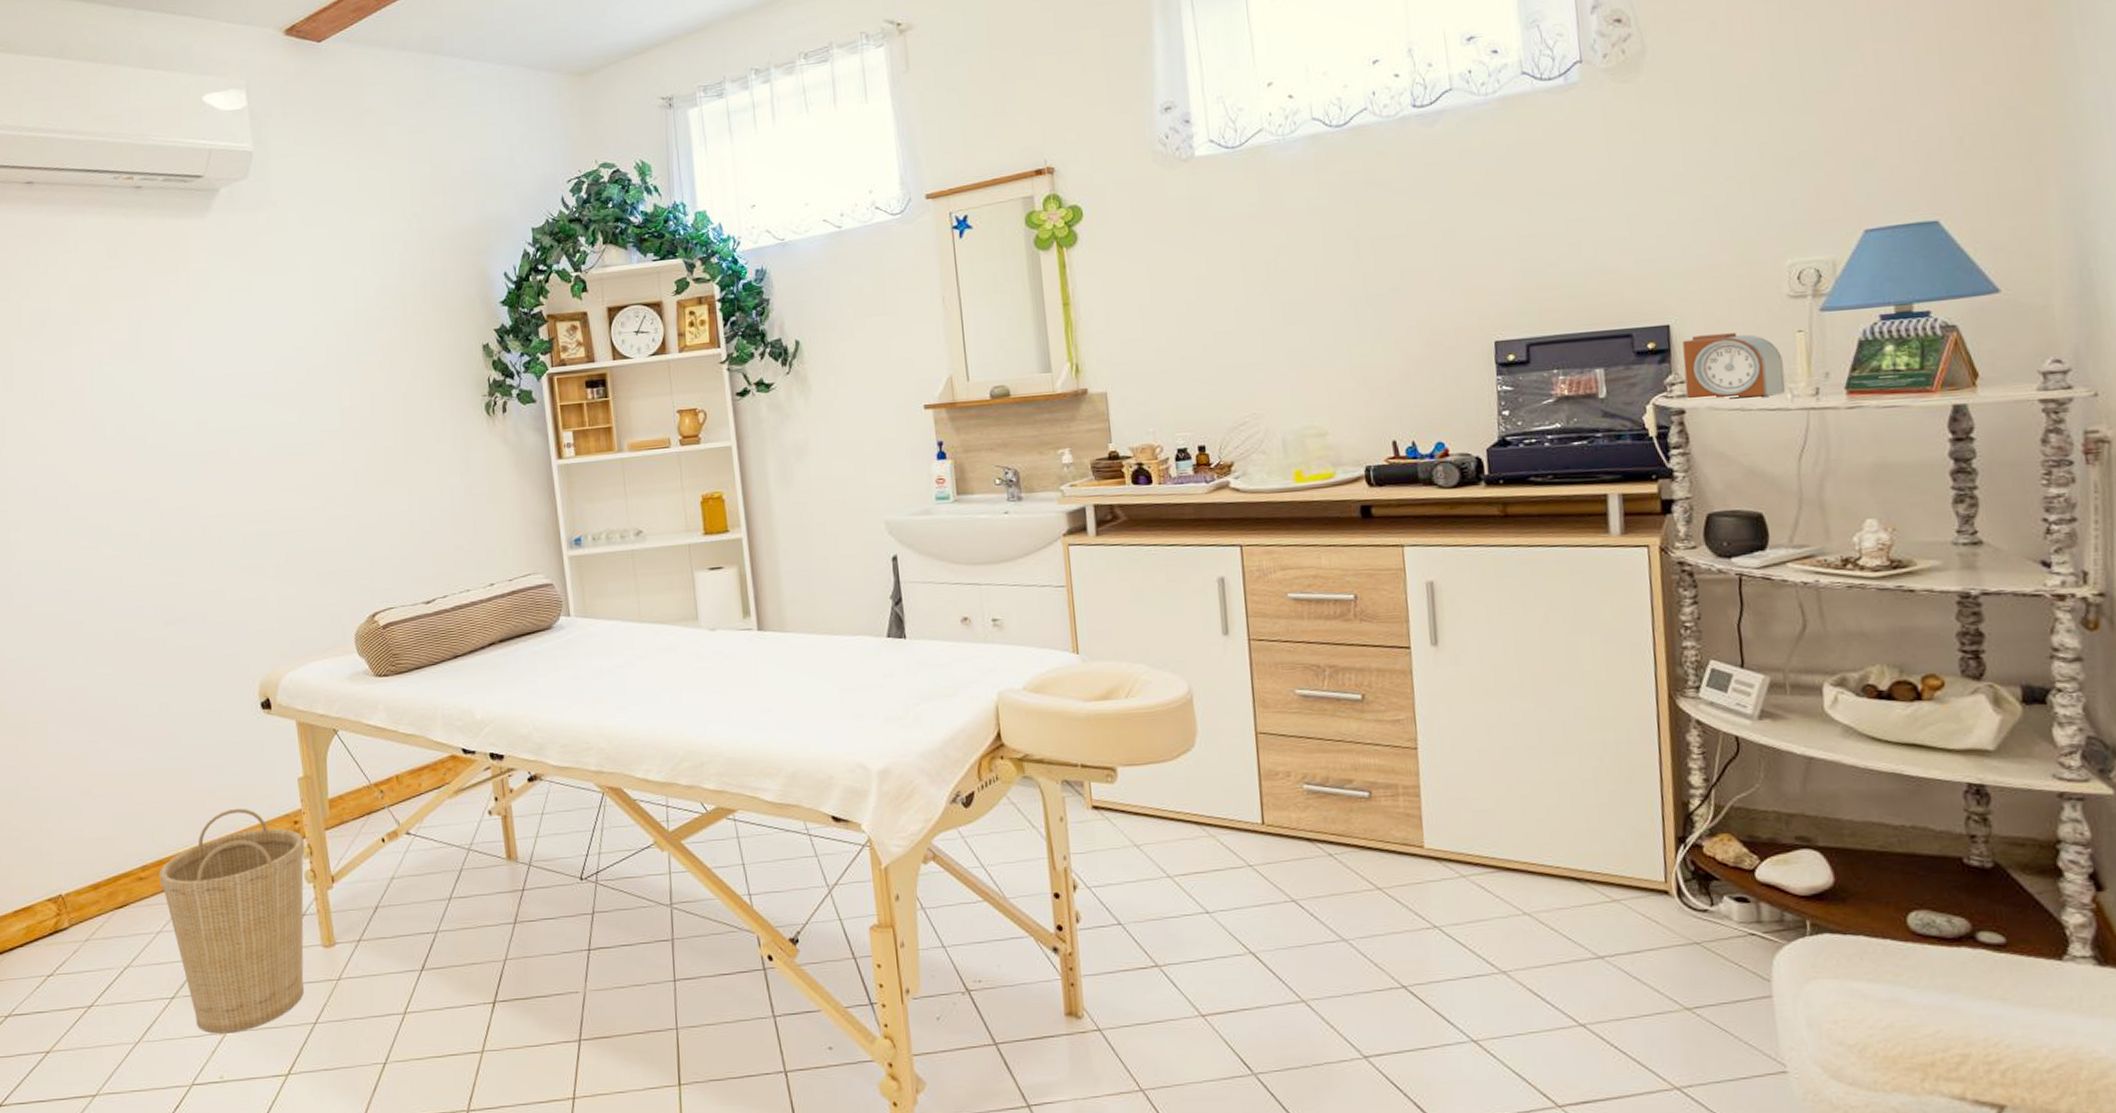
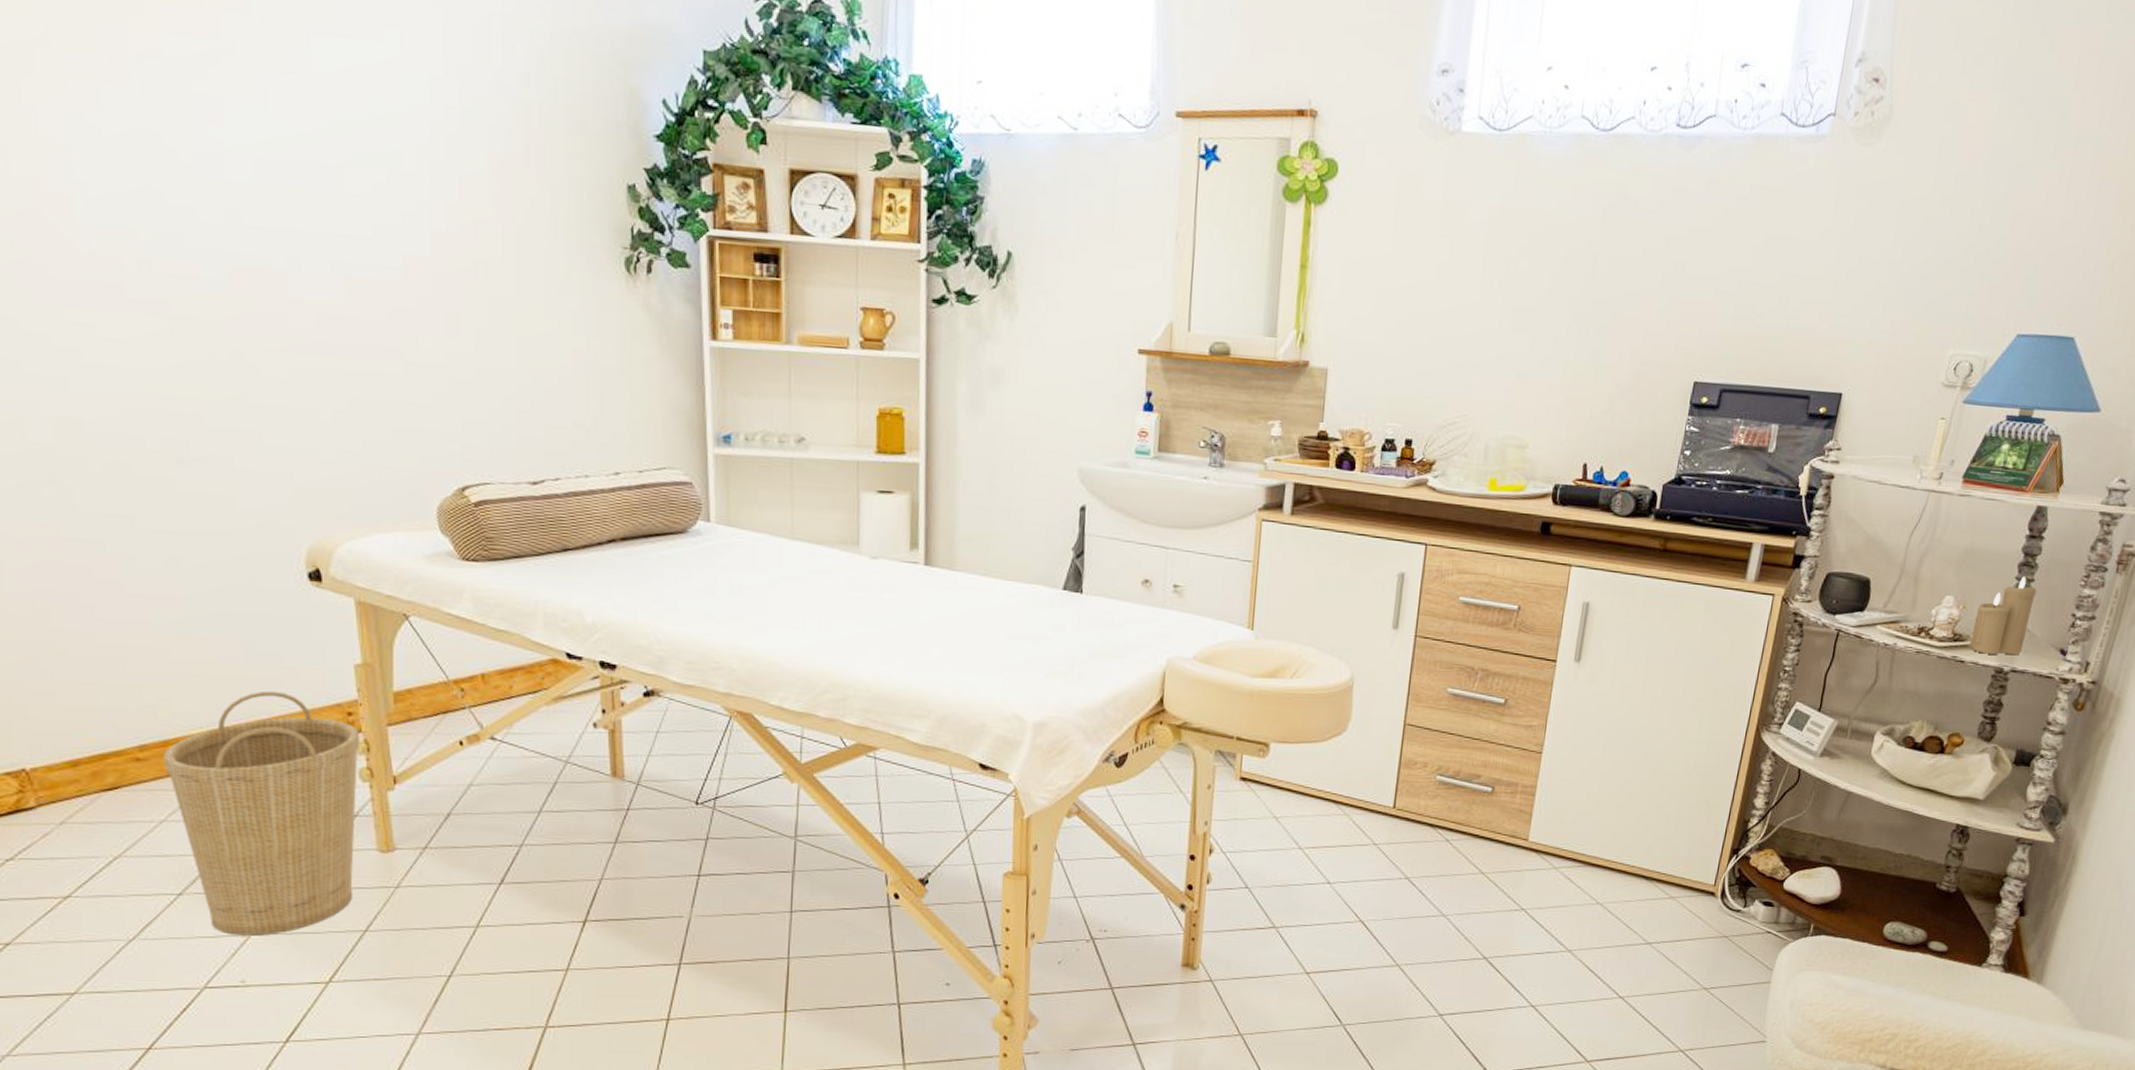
alarm clock: present [1682,333,1786,399] -> none [1838,408,1923,474]
candle: none [1912,484,1989,579] -> present [1969,576,2037,656]

